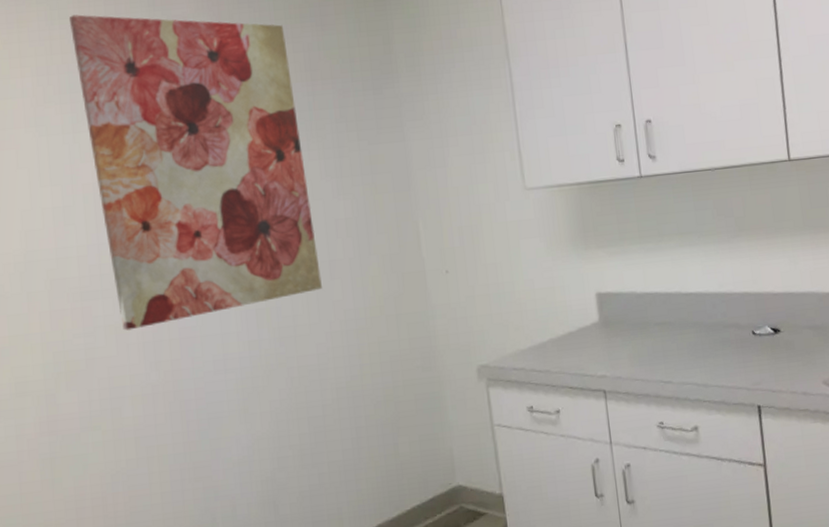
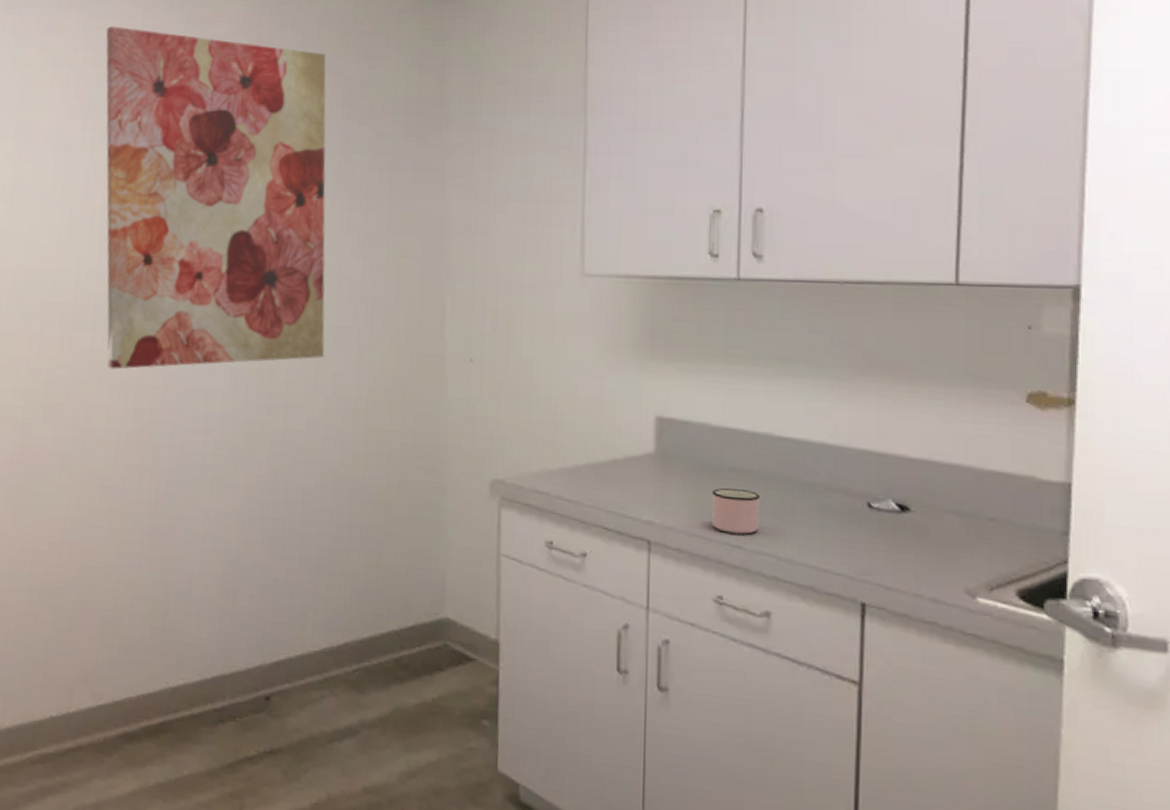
mug: none [645,337,682,373] -> present [712,487,760,535]

